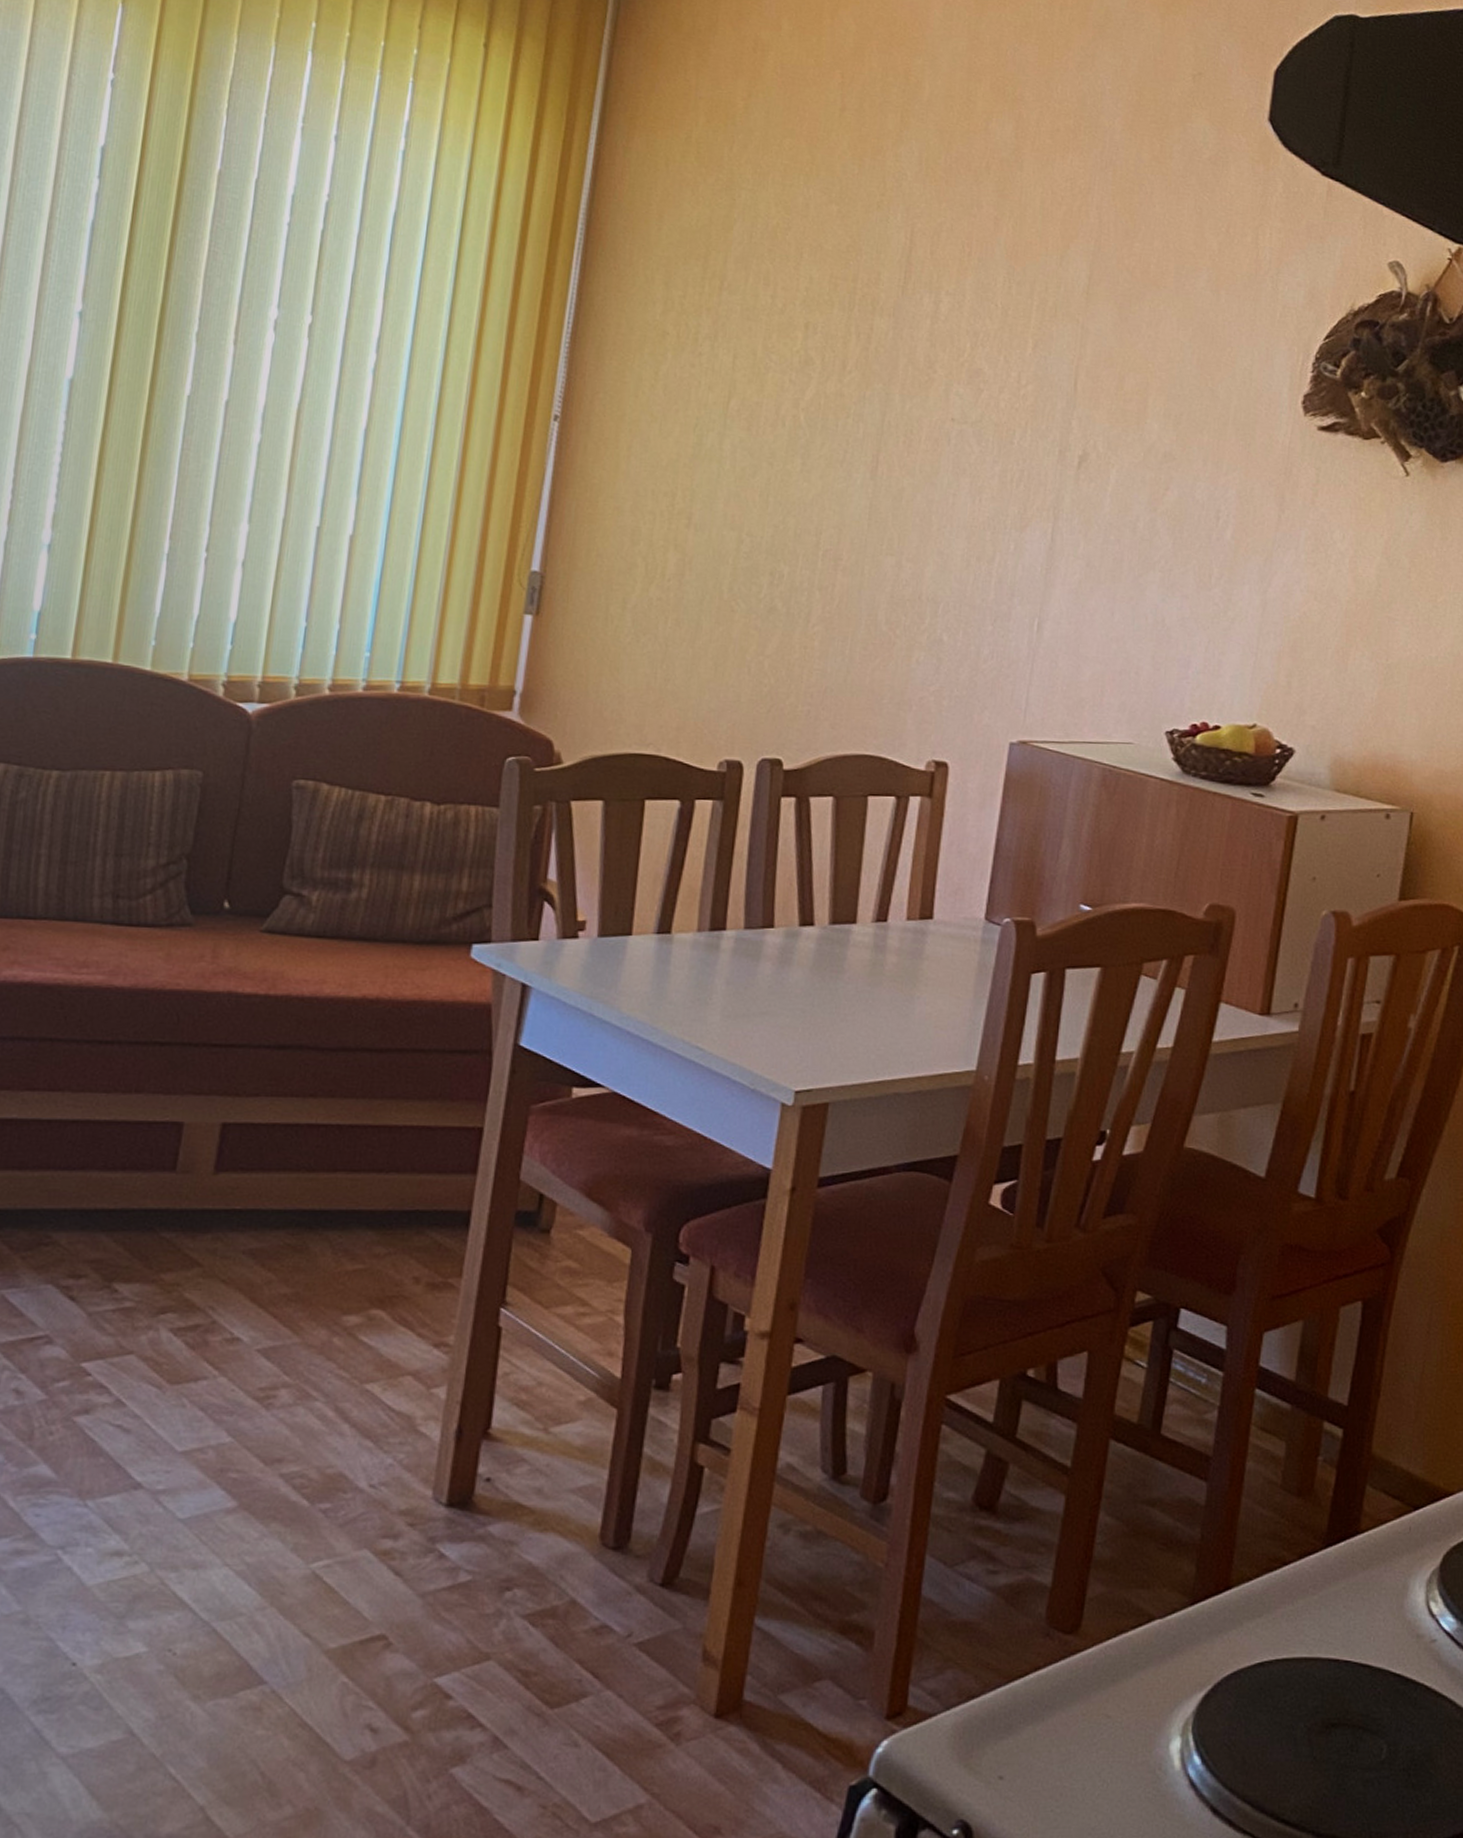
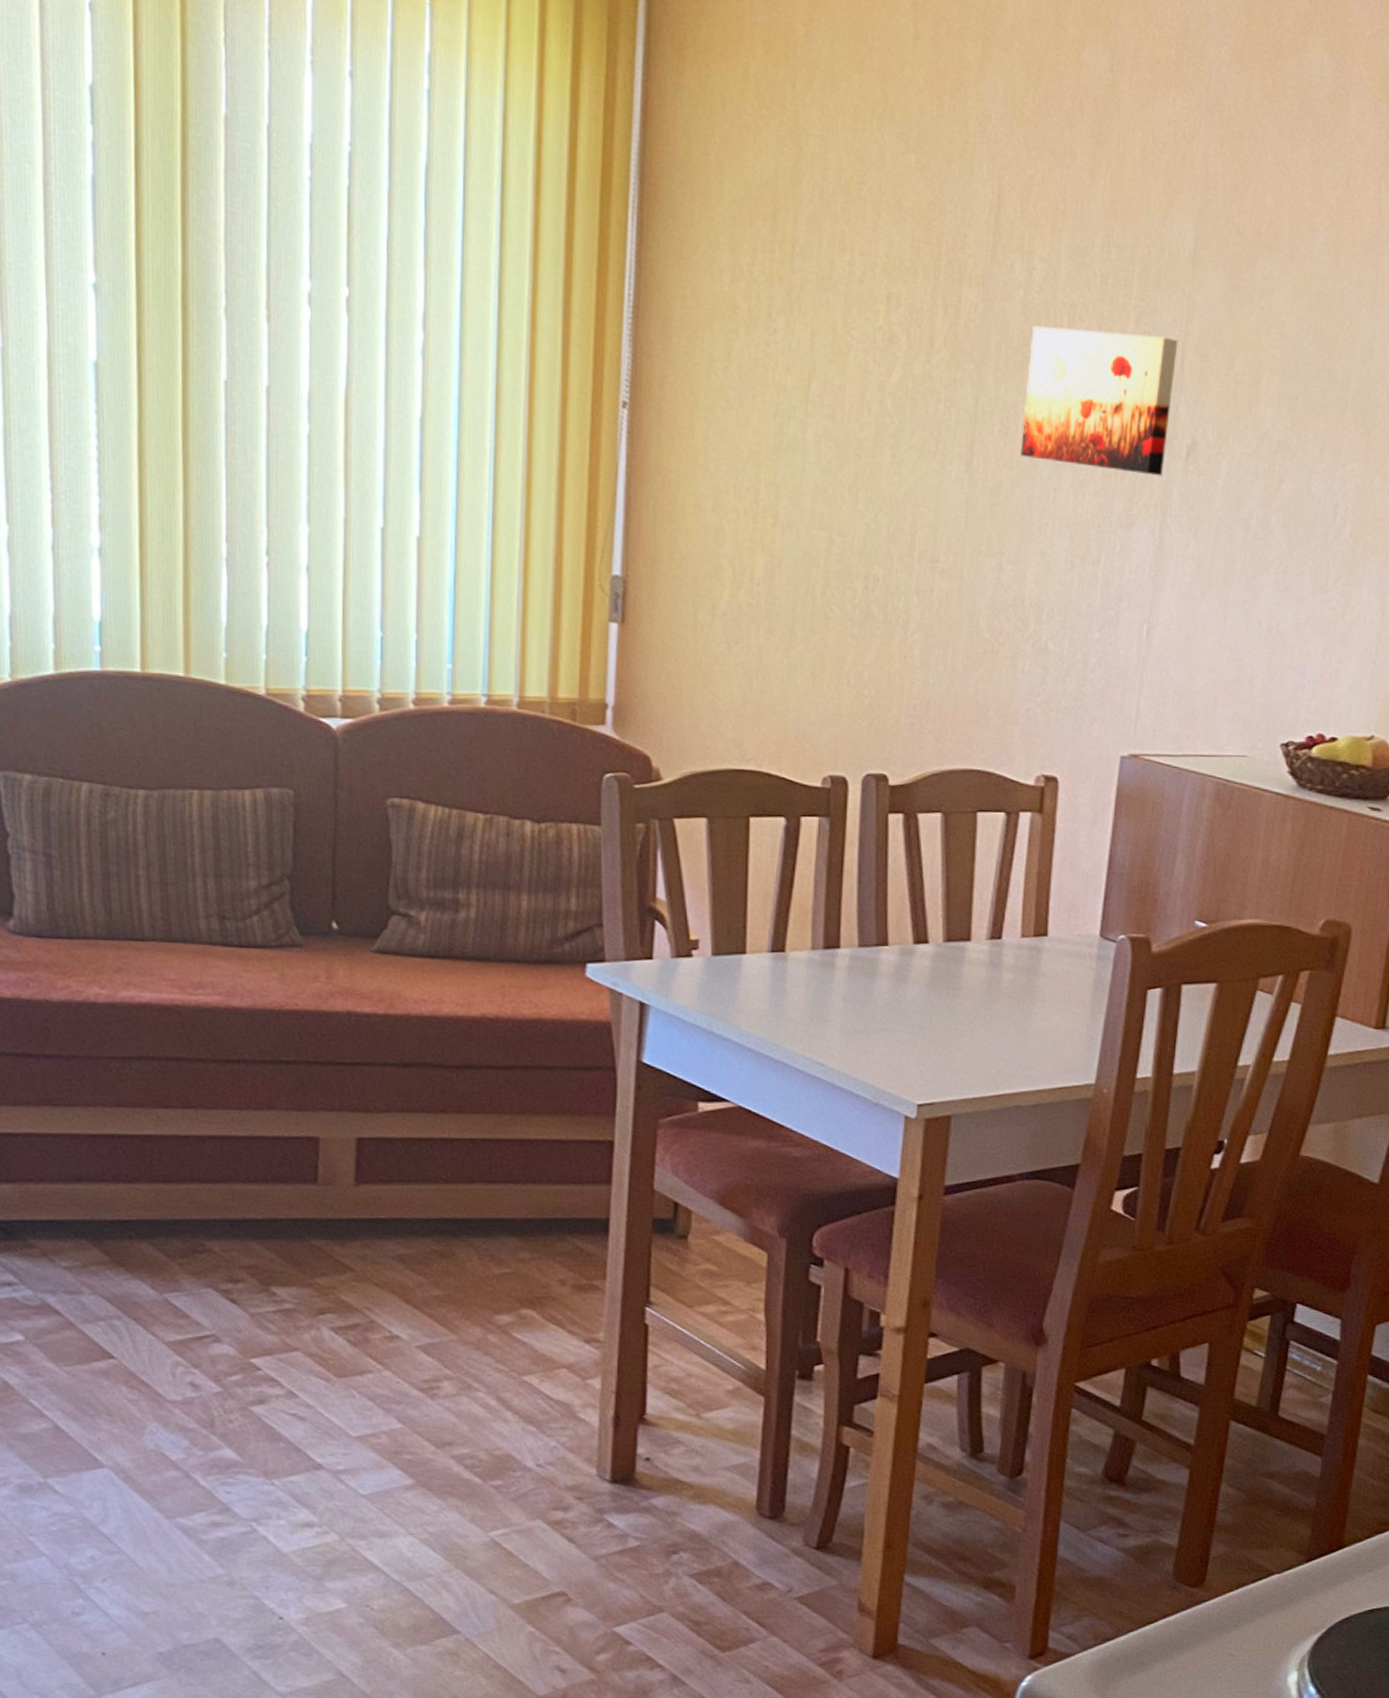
wall art: none [923,351,1072,484] -> present [1021,326,1178,476]

